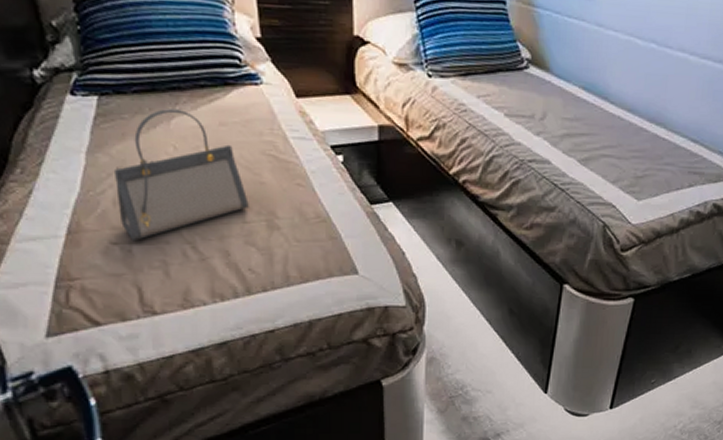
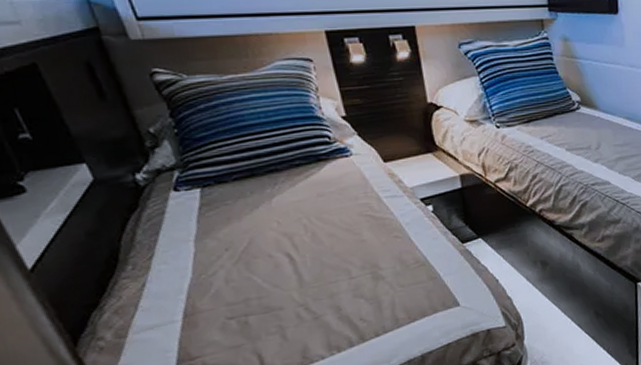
handbag: present [115,109,249,242] -> none [223,188,353,314]

